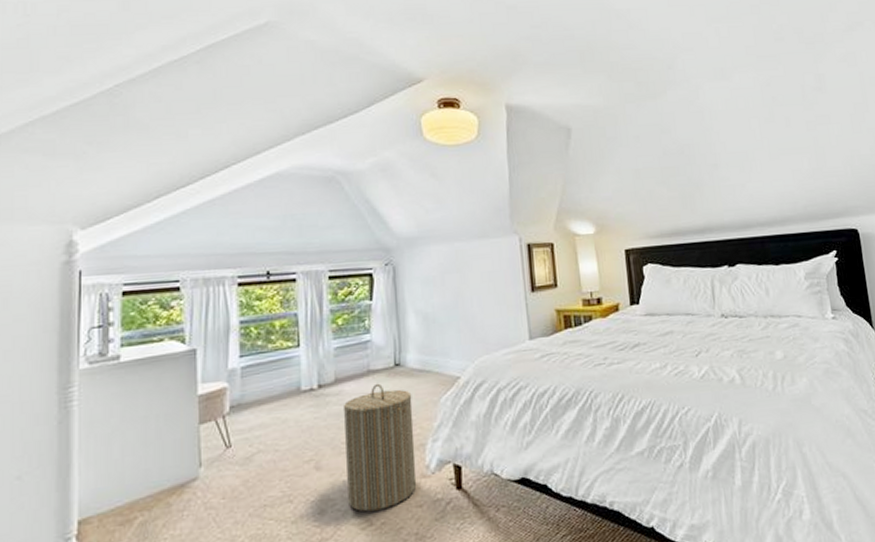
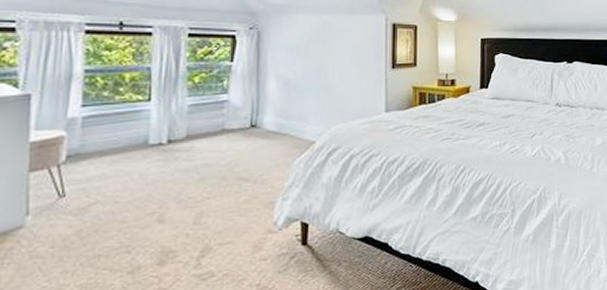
laundry hamper: present [342,383,417,512] -> none [191,142,266,264]

